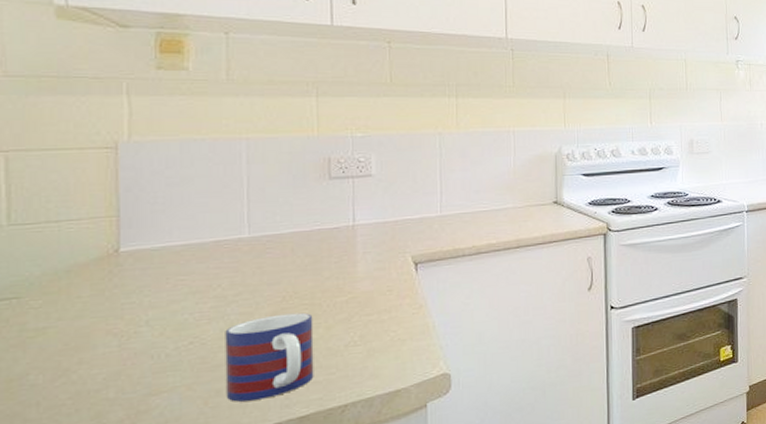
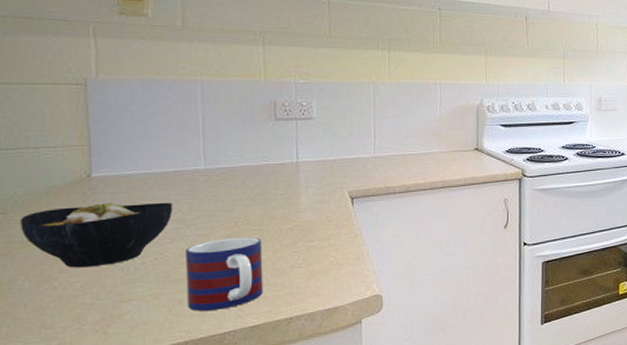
bowl: none [36,276,212,358] -> present [20,202,173,268]

